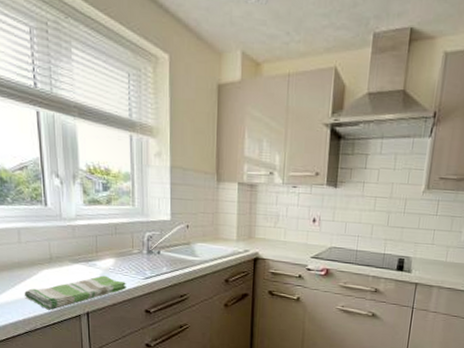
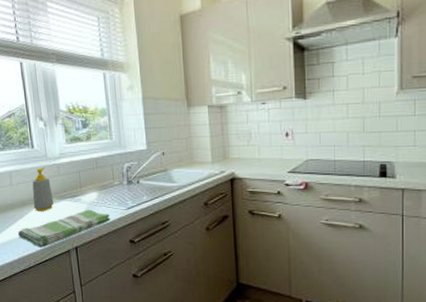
soap bottle: none [43,227,66,273] -> present [32,167,54,211]

